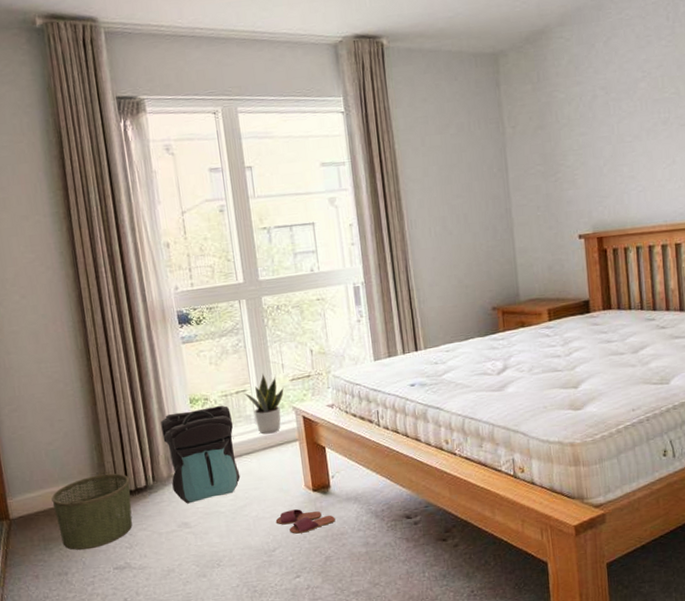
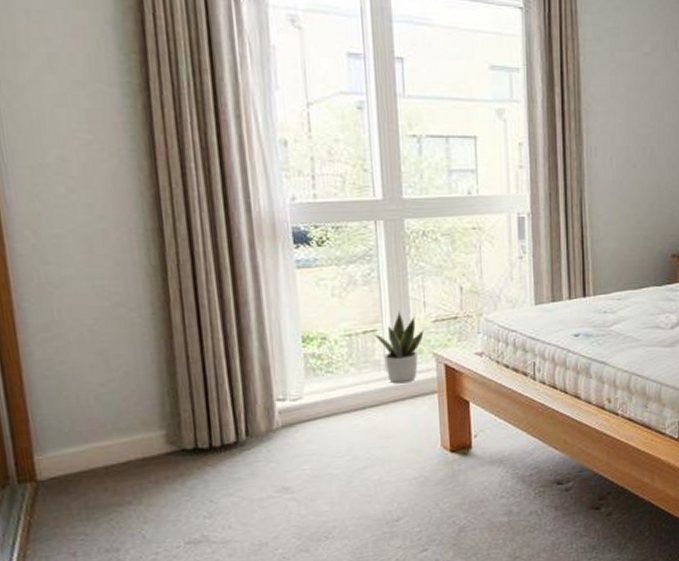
basket: present [51,470,133,550] -> none [100,421,215,521]
backpack: present [160,405,240,504] -> none [261,346,362,465]
slippers: present [275,509,335,534] -> none [402,472,475,501]

